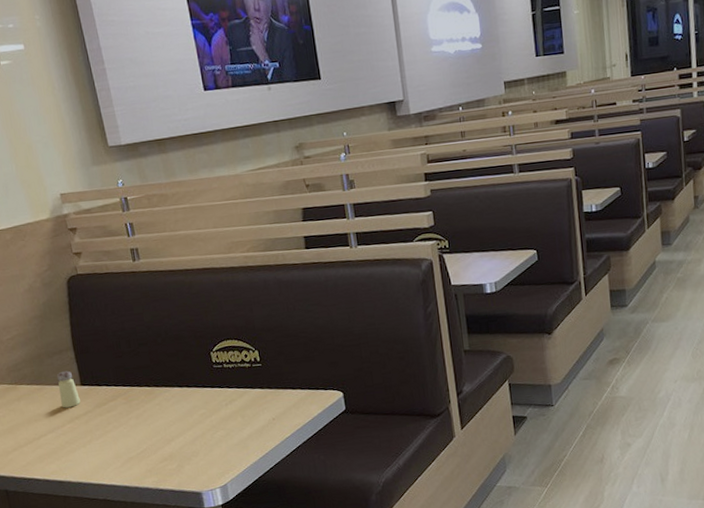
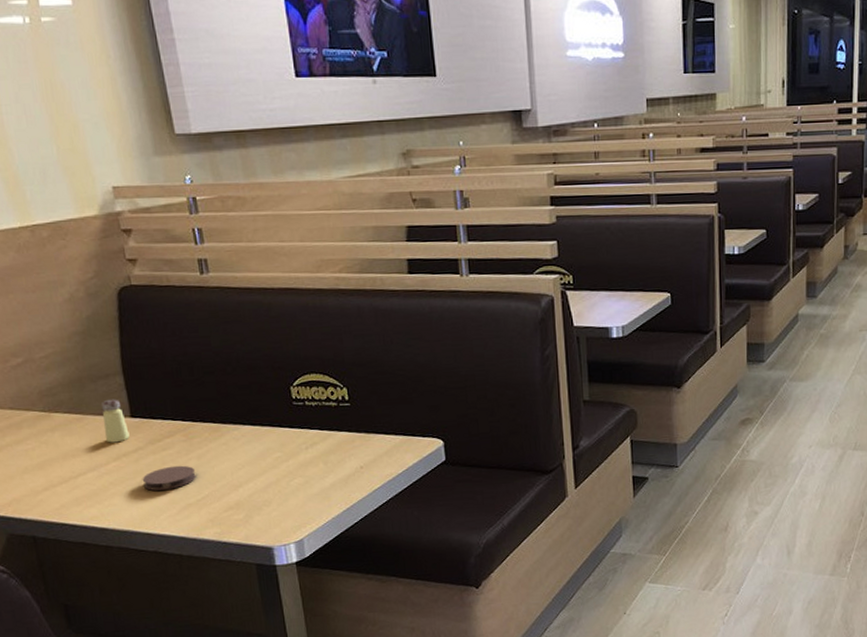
coaster: none [91,424,136,447] -> present [142,465,196,491]

